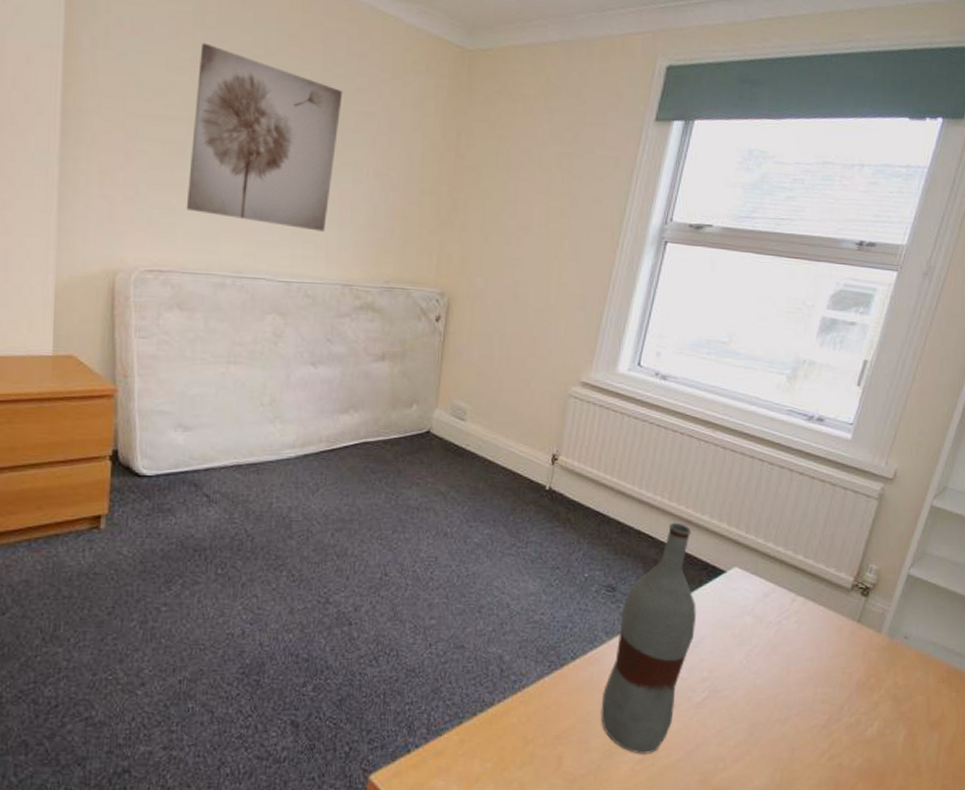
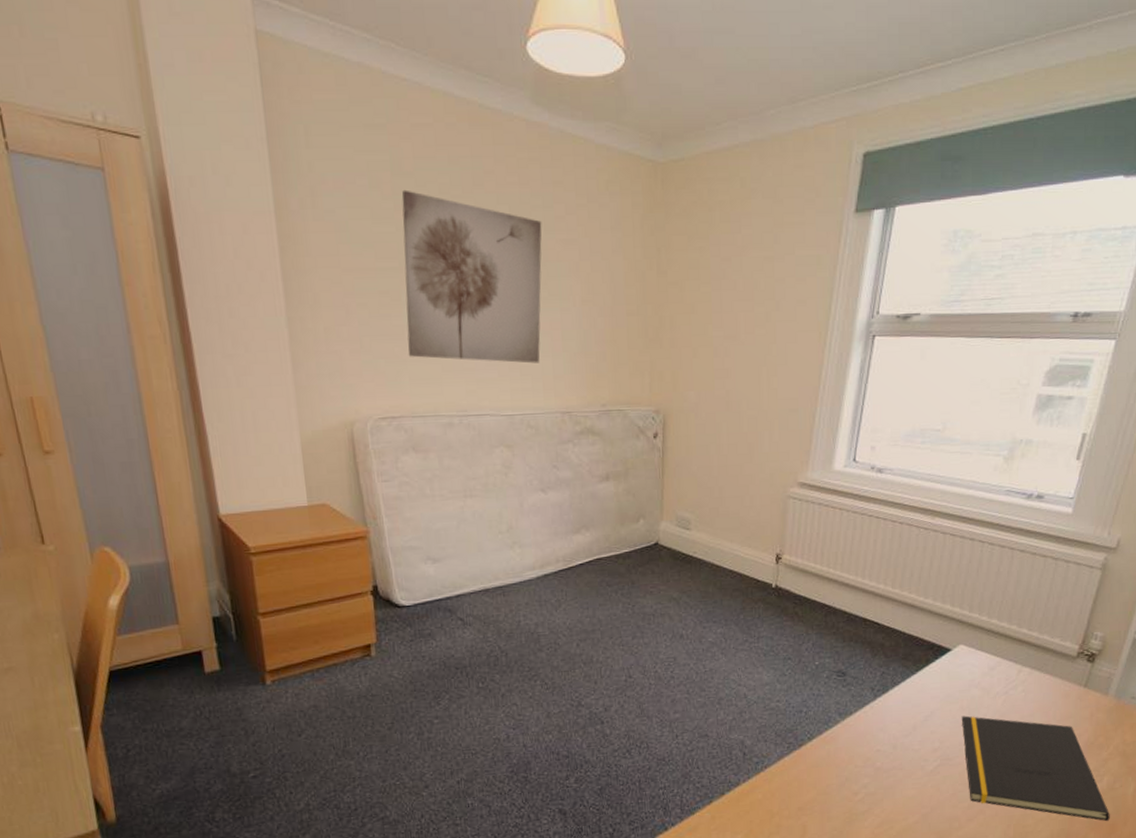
bottle: present [601,522,696,755] -> none [839,607,925,820]
notepad: none [732,644,880,772] -> present [961,715,1110,822]

